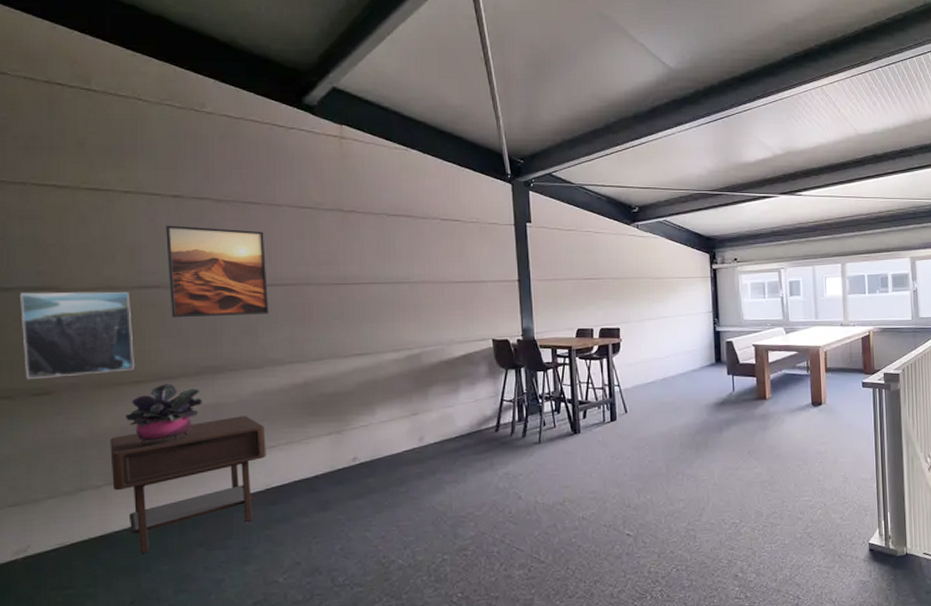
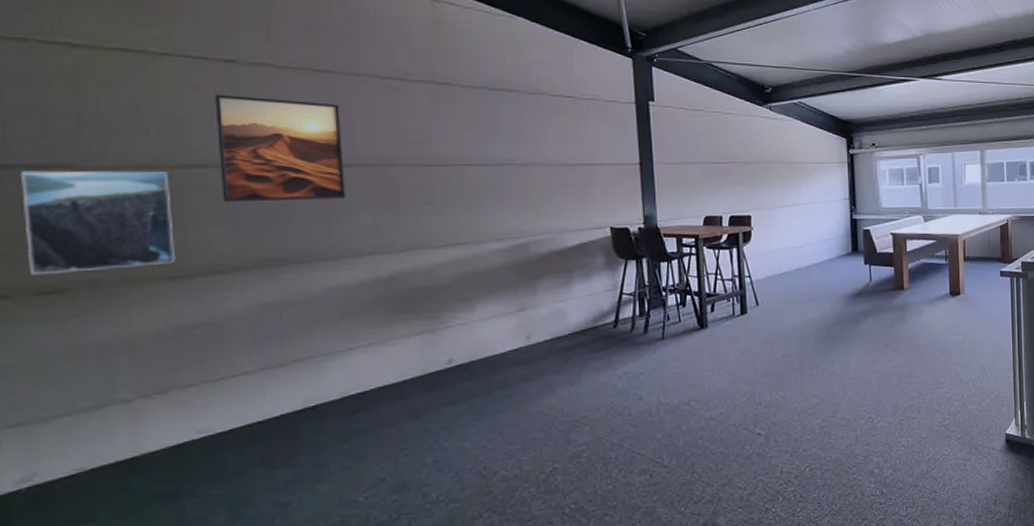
side table: present [110,416,266,553] -> none [143,314,343,476]
potted plant: present [124,383,202,445] -> none [162,278,262,351]

